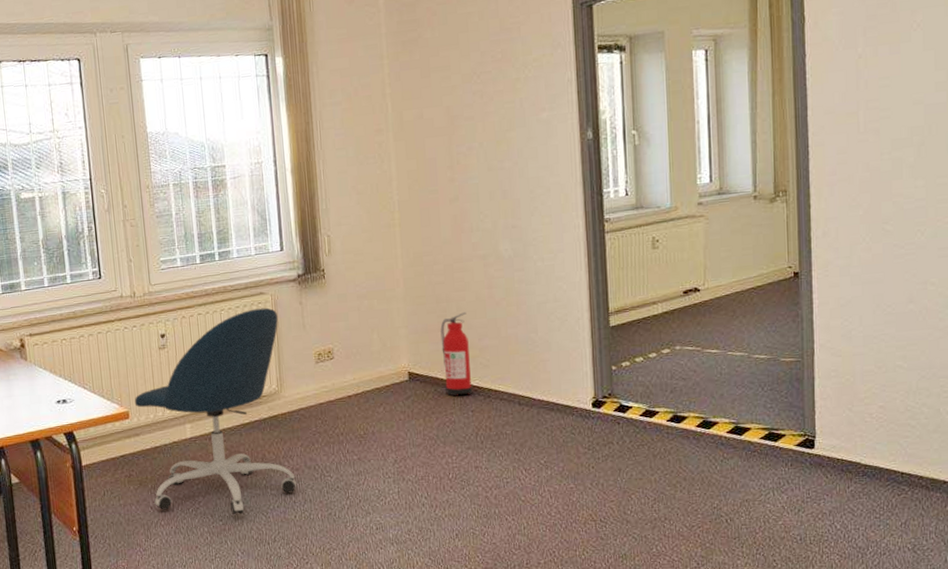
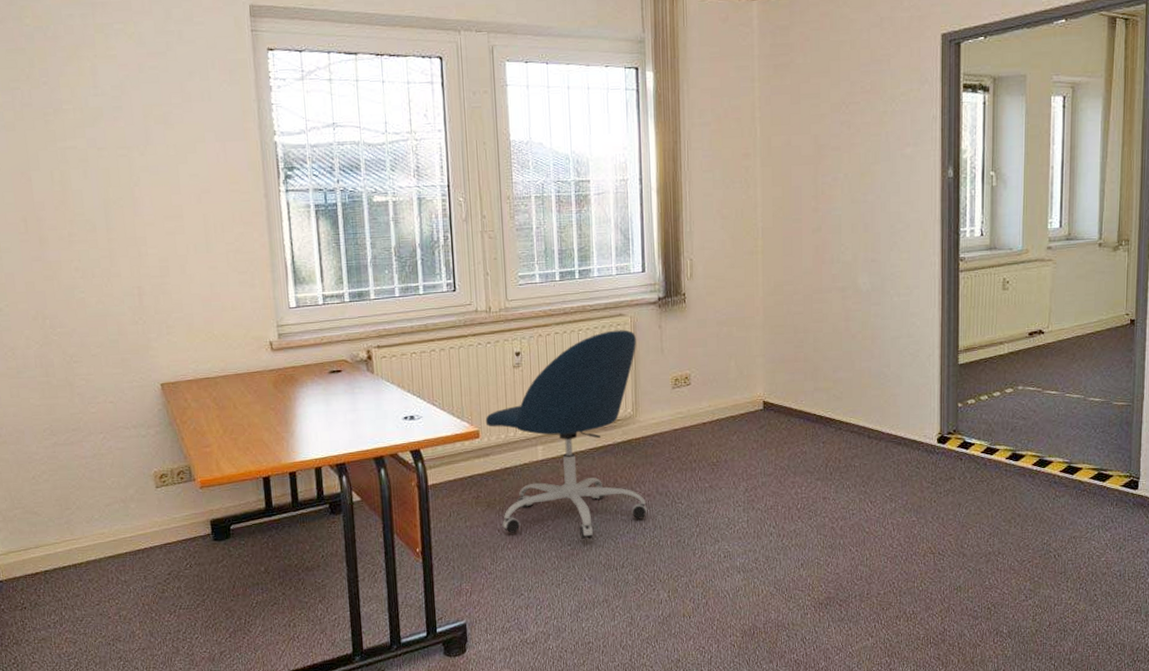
fire extinguisher: present [440,312,473,396] -> none [797,343,825,427]

